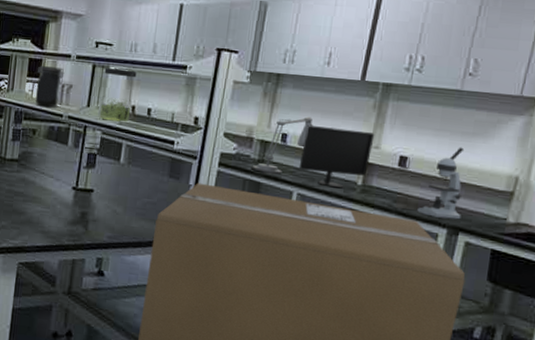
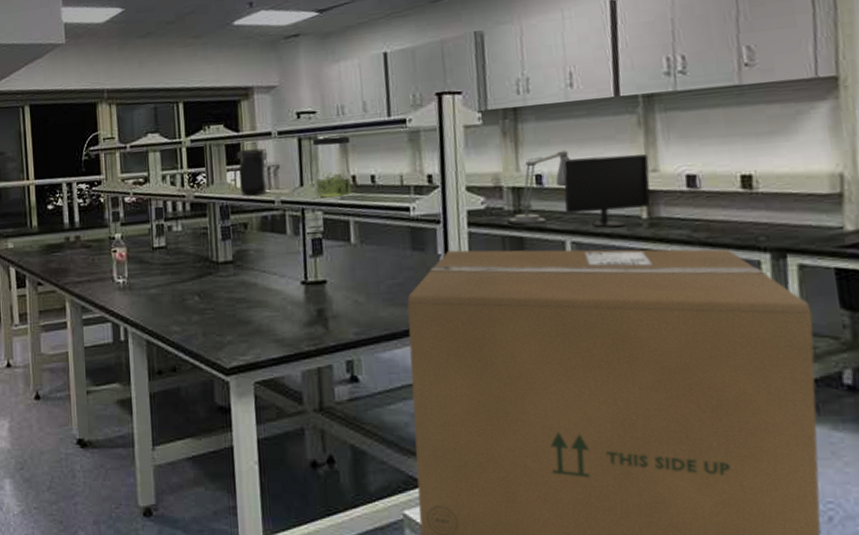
microscope: present [417,147,465,220] -> none [725,151,784,242]

